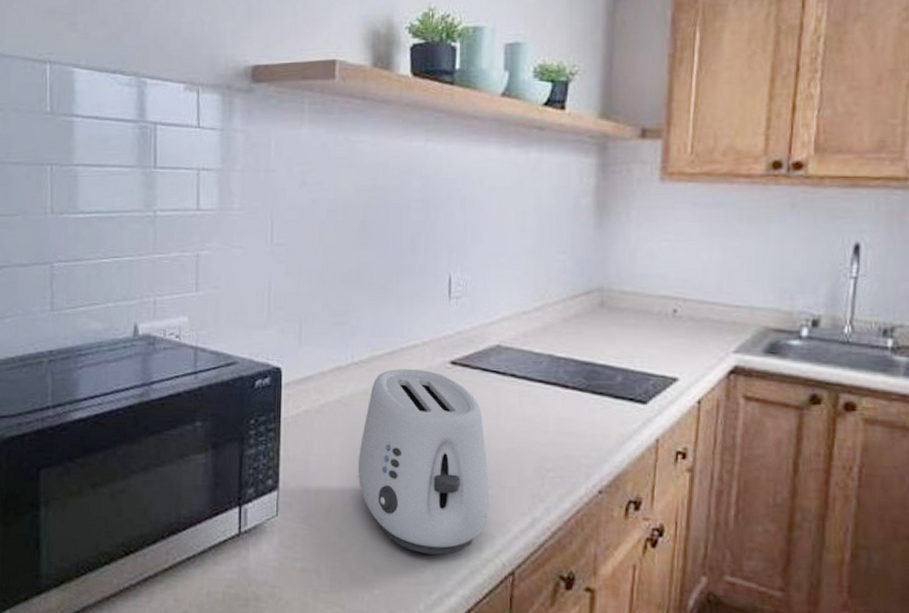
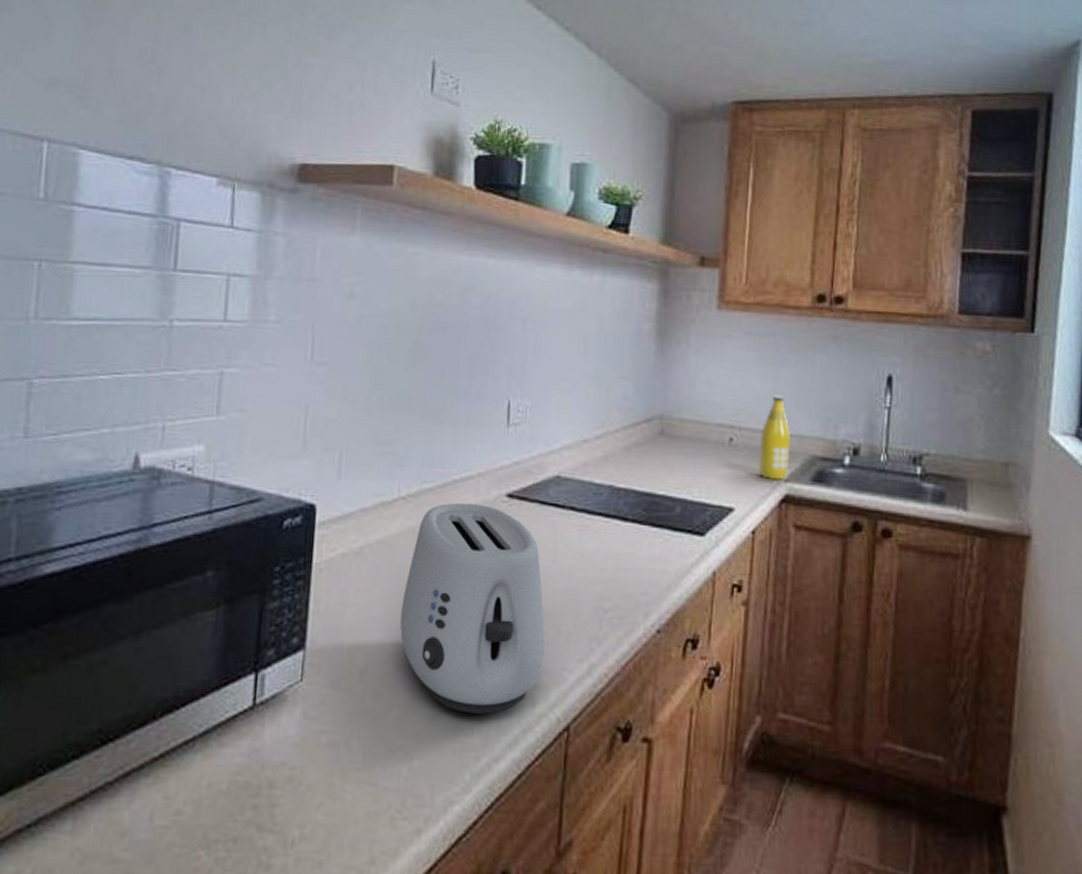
bottle: none [704,266,740,352] -> present [758,395,790,481]

